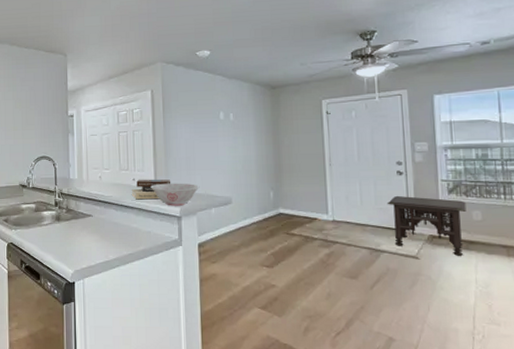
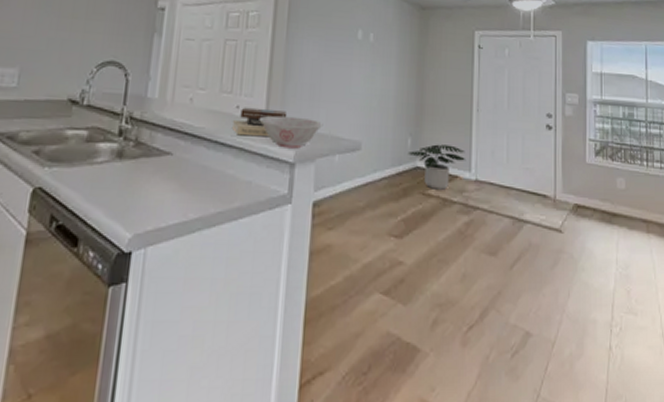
potted plant: none [271,194,323,230] -> present [408,144,466,190]
side table: present [387,195,466,256] -> none [534,154,611,230]

